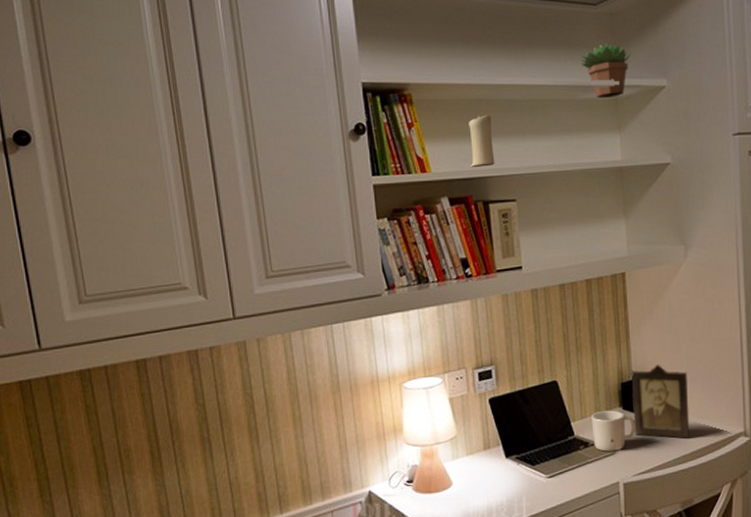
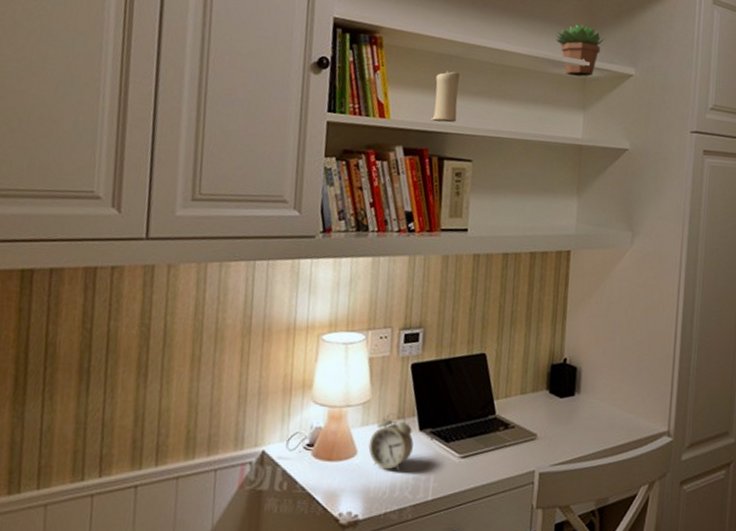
alarm clock: none [462,444,502,495] -> present [368,412,414,471]
mug: present [591,410,636,452] -> none [514,391,561,437]
photo frame: present [631,364,690,439] -> none [558,349,619,432]

